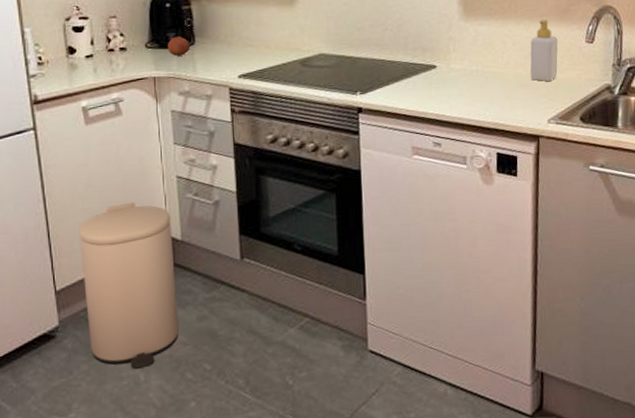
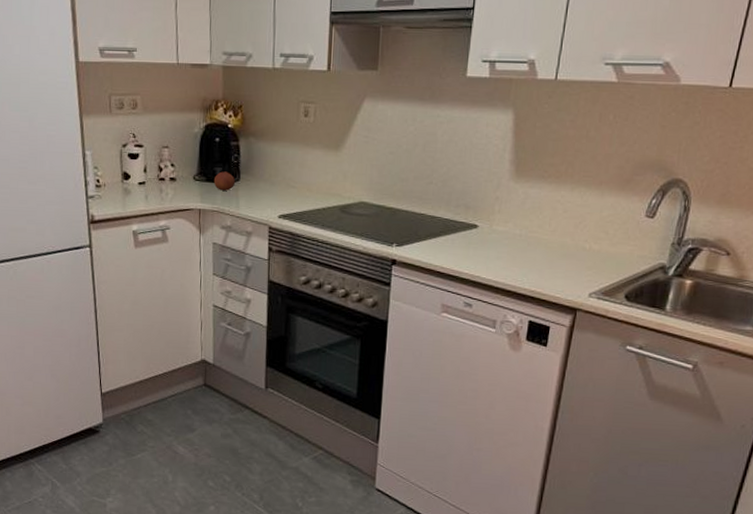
pedal bin: present [79,202,179,370] -> none [123,323,205,471]
soap bottle: present [530,20,558,81] -> none [577,188,614,254]

